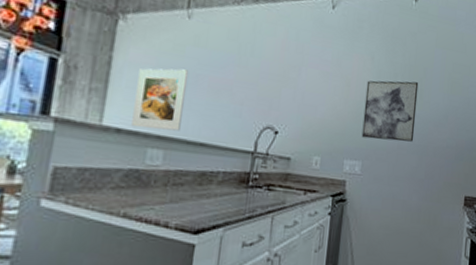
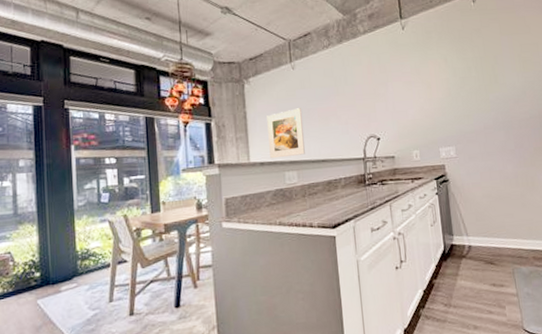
wall art: present [361,80,419,142] -> none [445,70,498,127]

